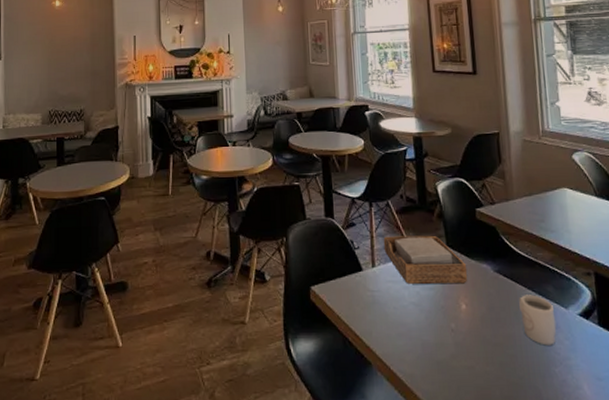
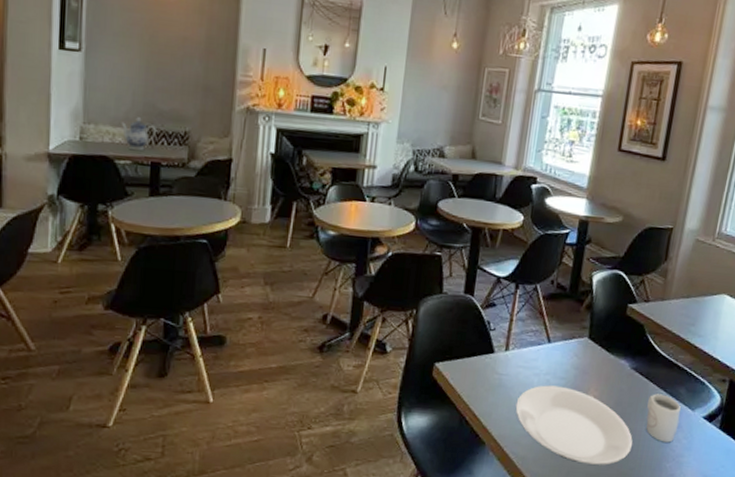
teapot: none [32,103,60,131] -> present [121,117,157,151]
napkin holder: present [383,235,468,284] -> none [521,321,605,377]
plate: none [392,297,516,377] -> present [515,385,633,465]

